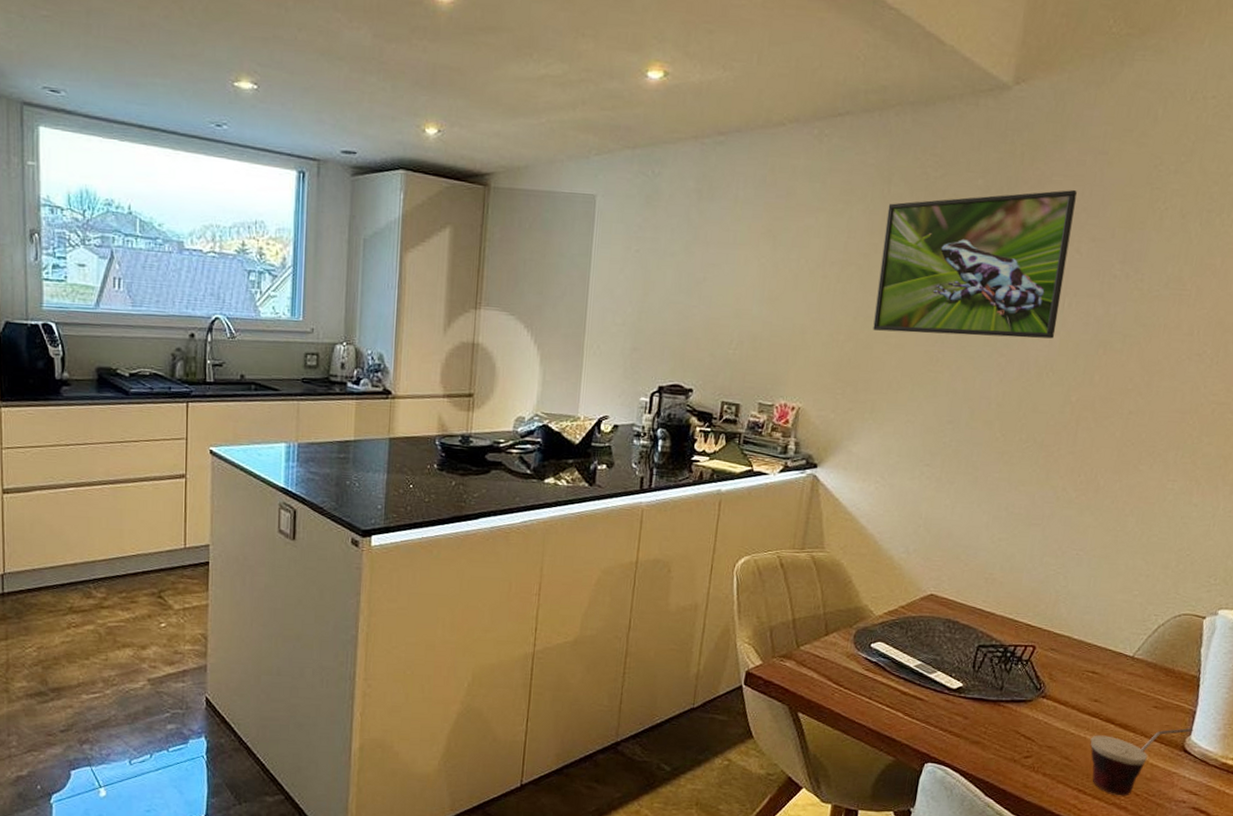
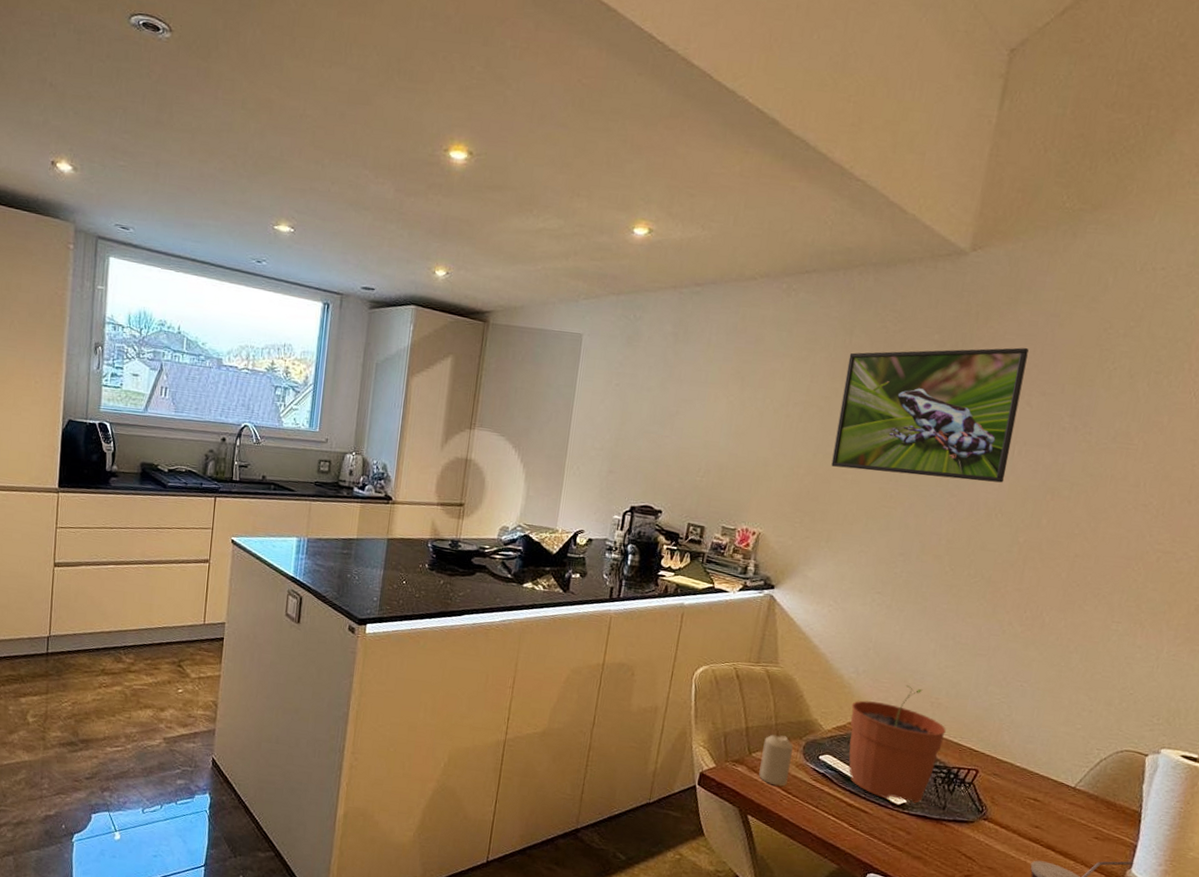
candle: none [808,625,843,679] -> present [759,734,793,786]
plant pot: none [901,562,1002,686] -> present [849,685,946,803]

